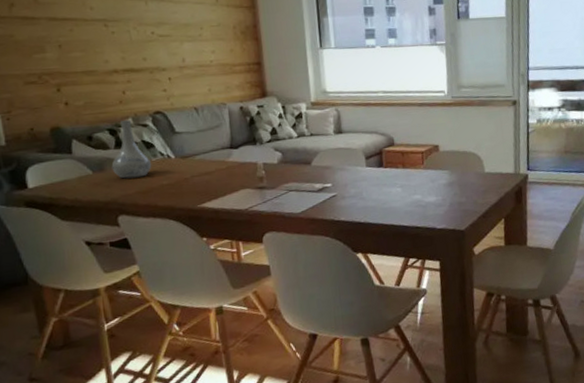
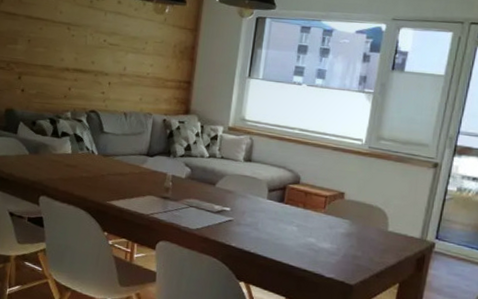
vase: present [111,120,152,179] -> none [44,113,78,166]

